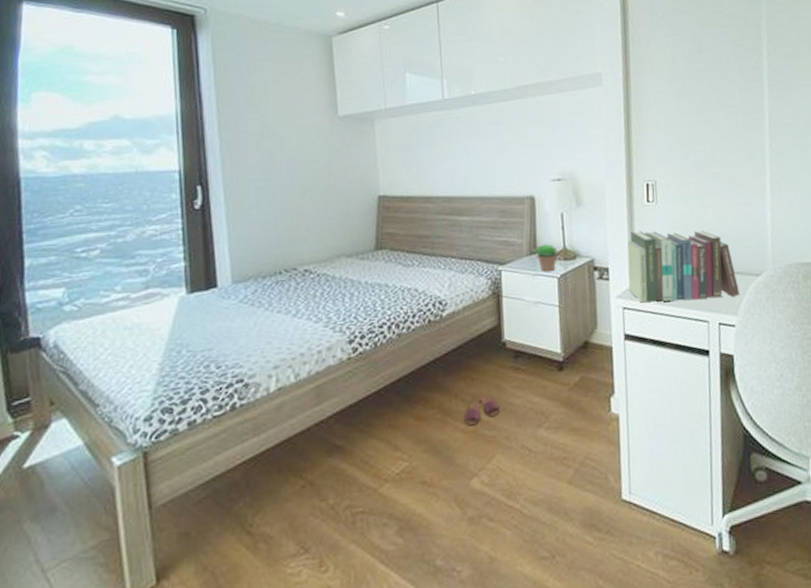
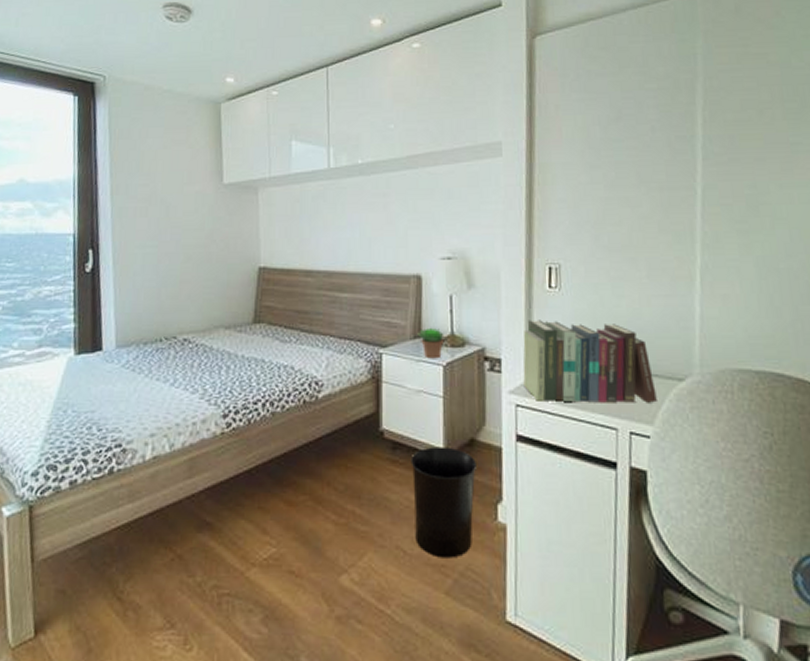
slippers: present [464,395,500,426] -> none [336,487,374,518]
waste bin: none [532,350,592,452] -> present [410,446,478,558]

